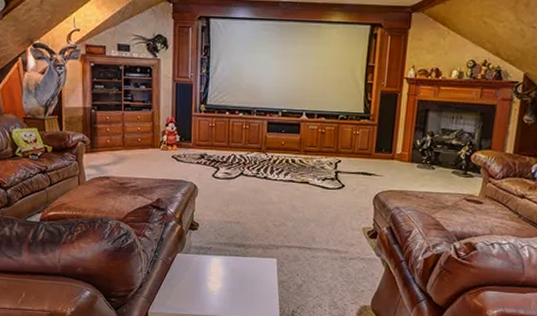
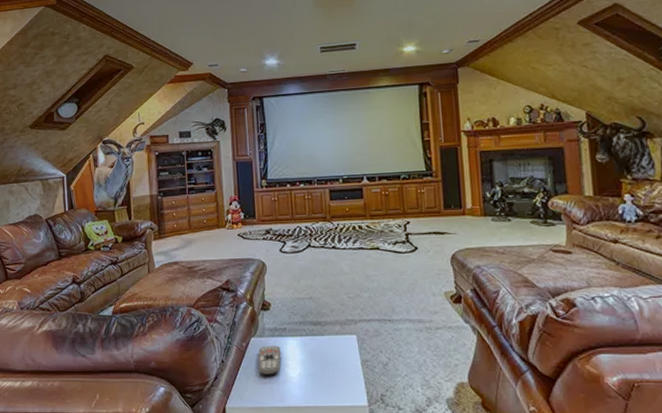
remote control: none [182,261,205,288] -> present [258,346,281,375]

